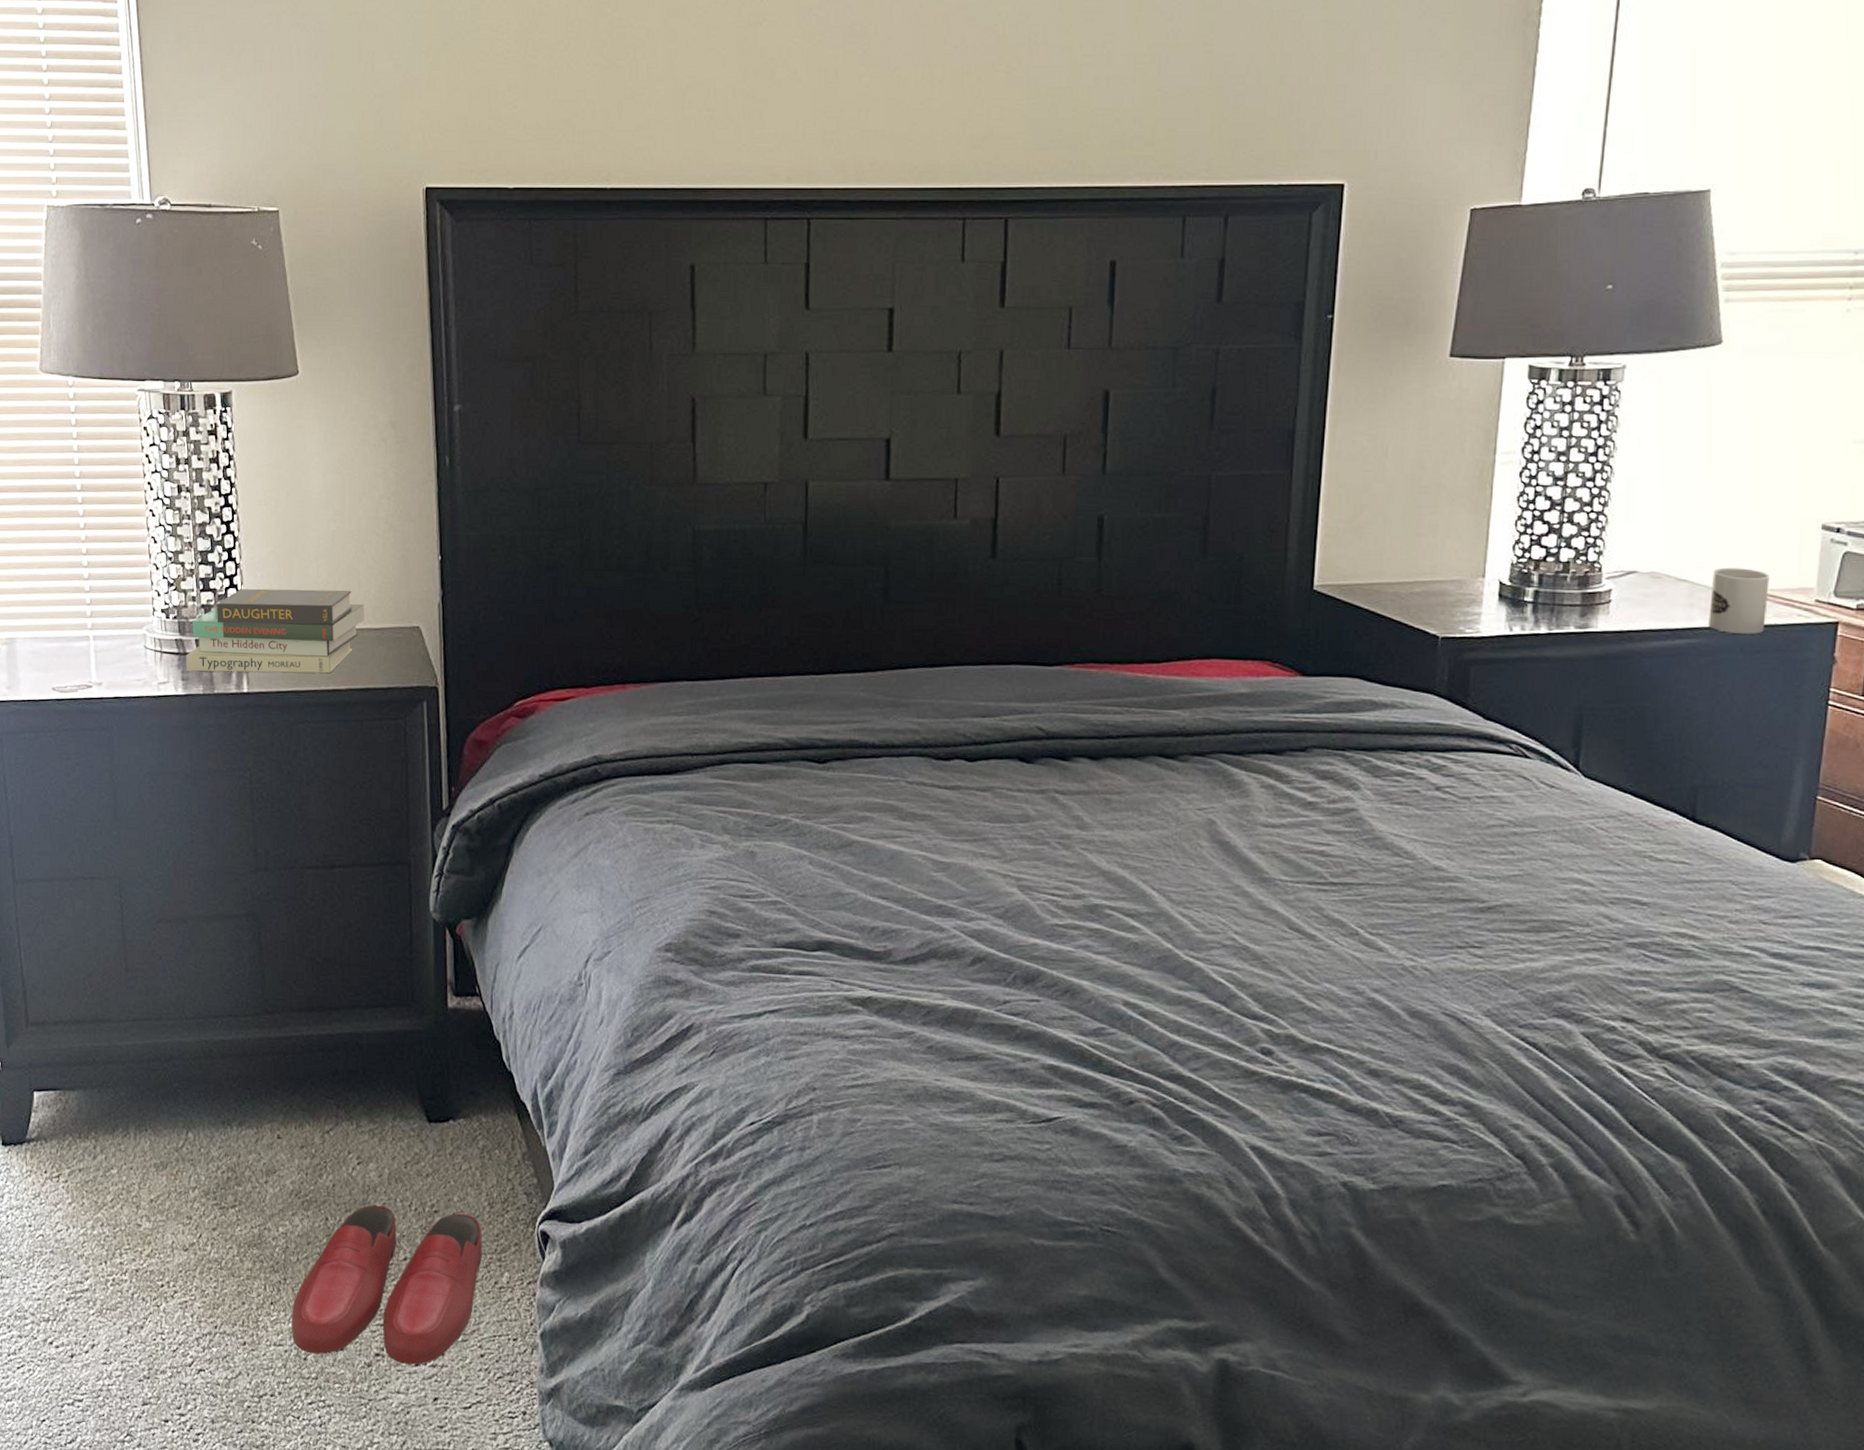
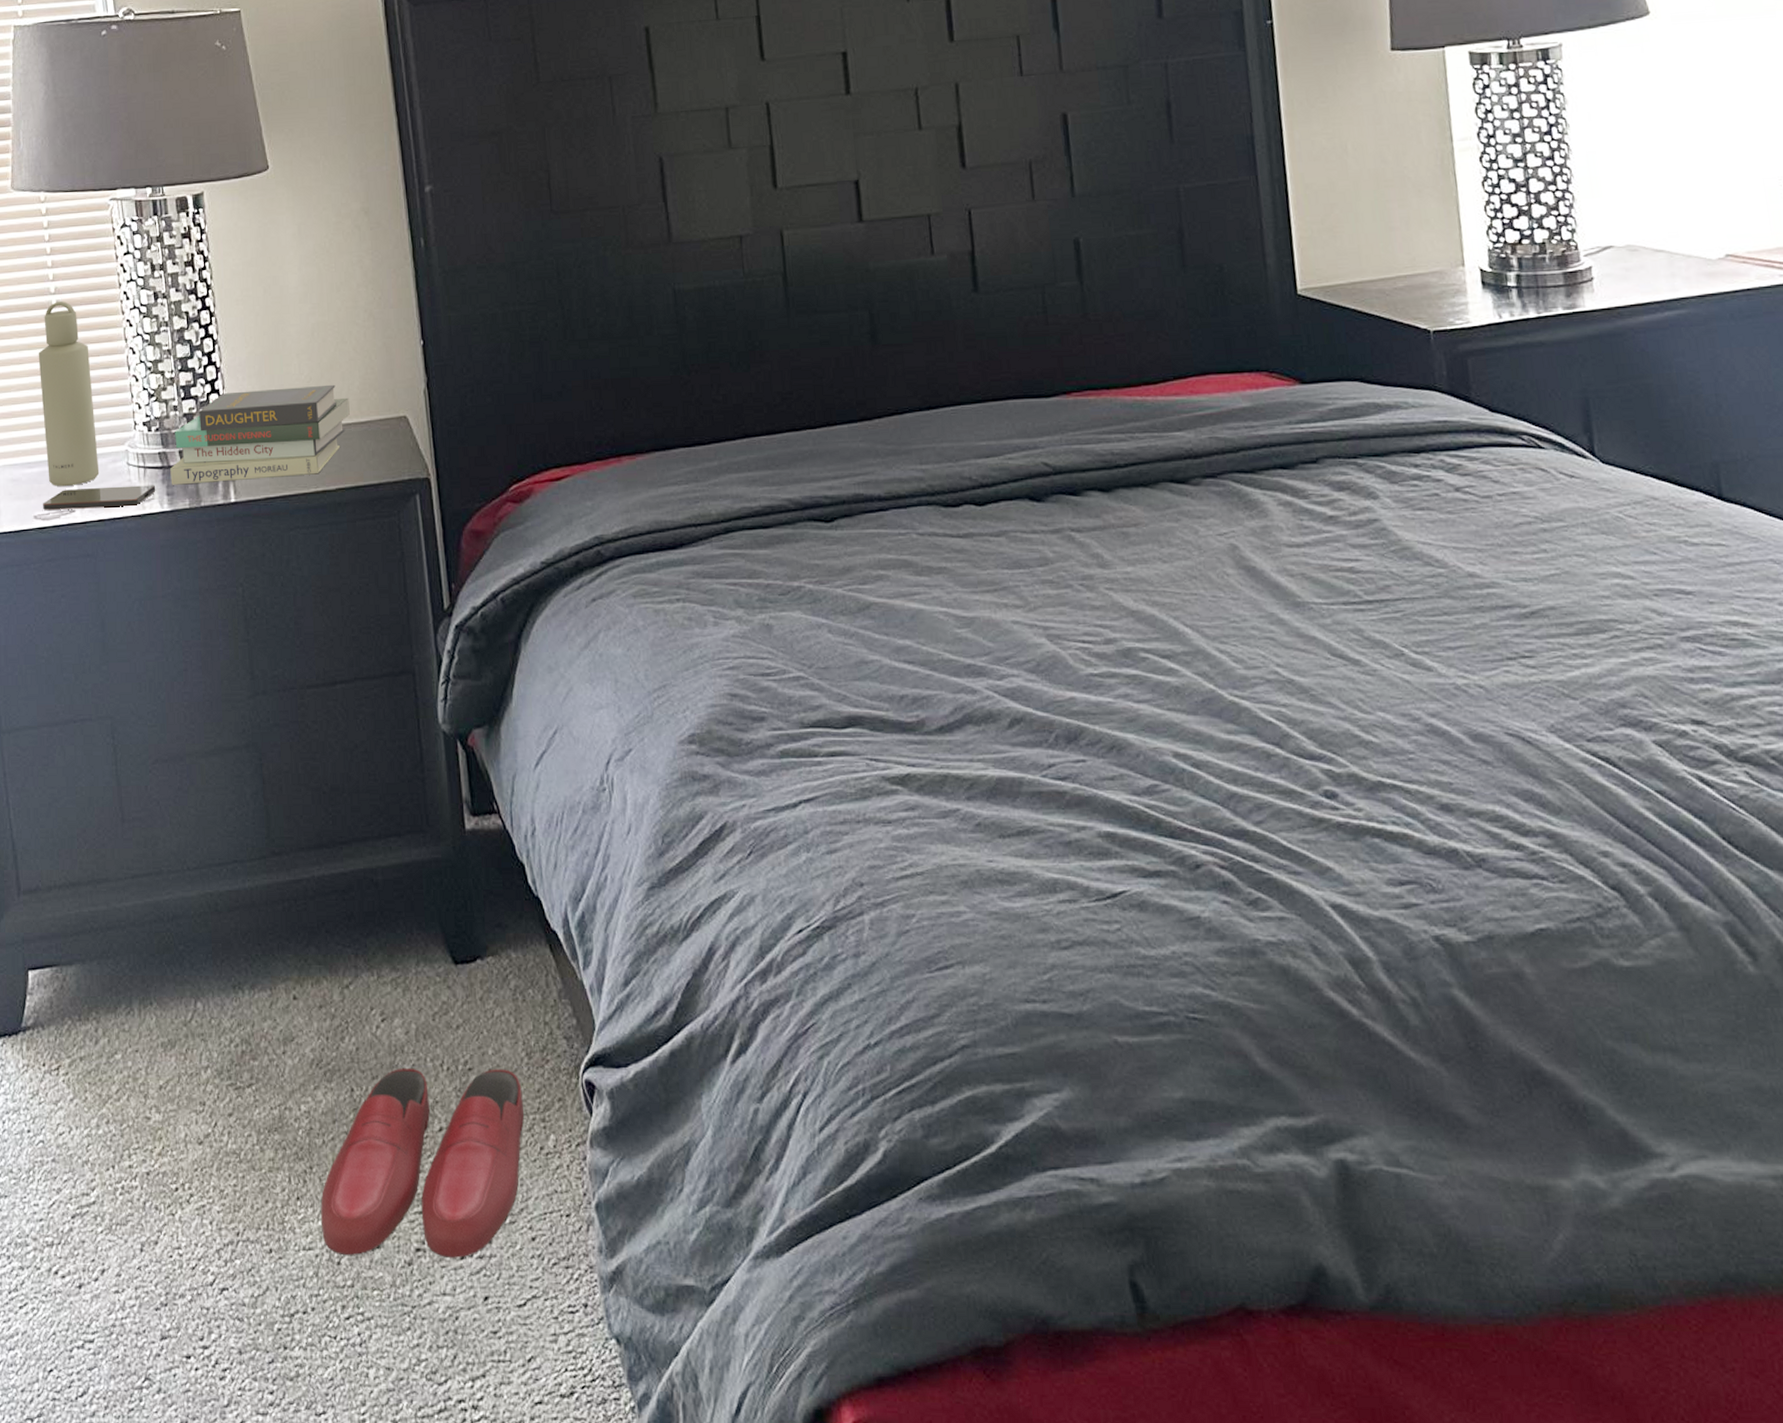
bottle: none [61,486,117,663] -> present [38,301,100,487]
phone: none [61,666,171,687] -> present [43,485,156,510]
mug: present [1708,567,1770,634] -> none [1687,233,1751,300]

